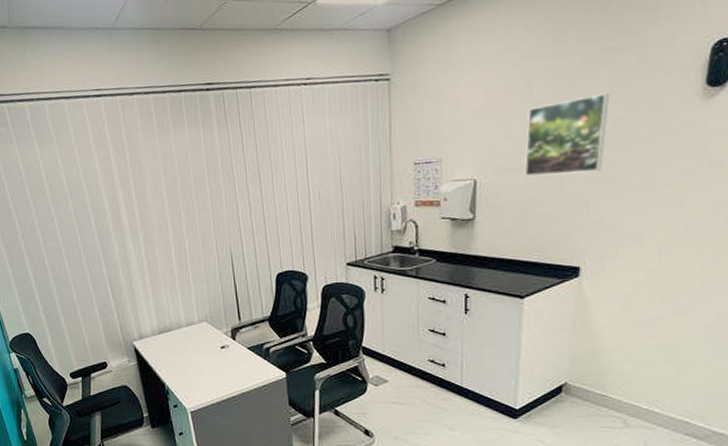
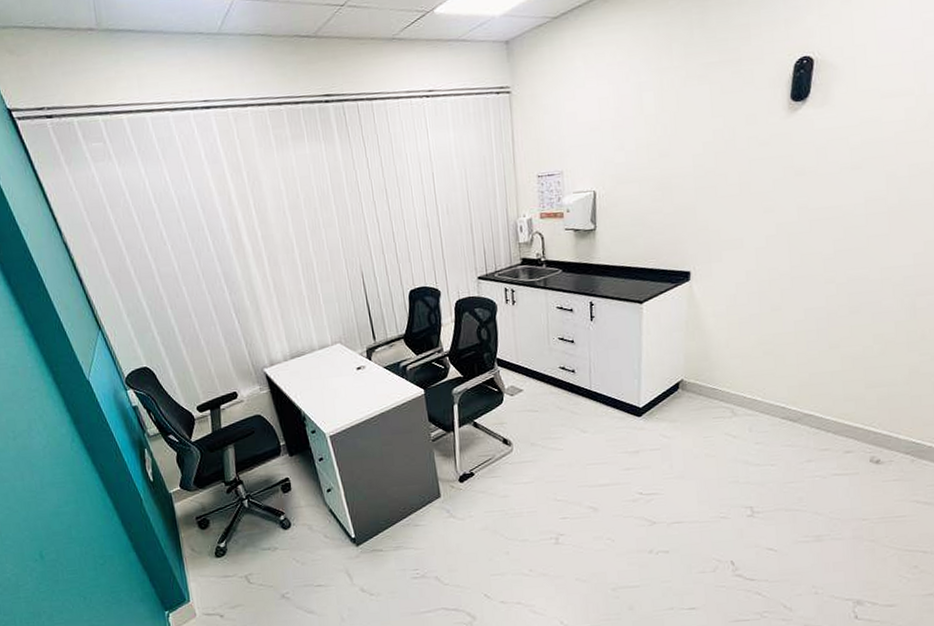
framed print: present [524,92,610,176] -> none [638,106,711,187]

